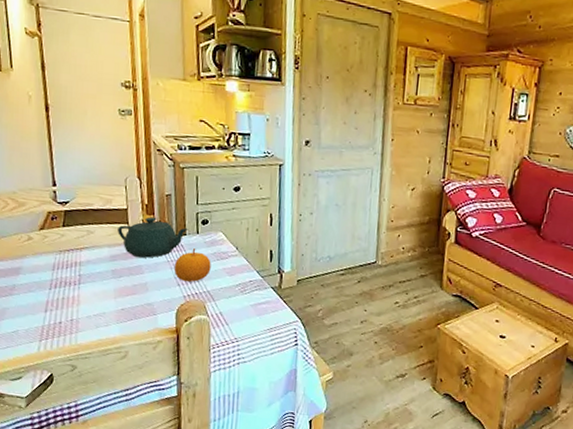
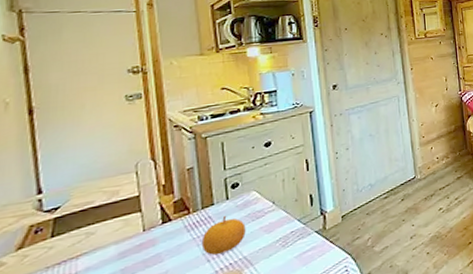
teapot: present [118,216,188,258] -> none [128,195,216,246]

